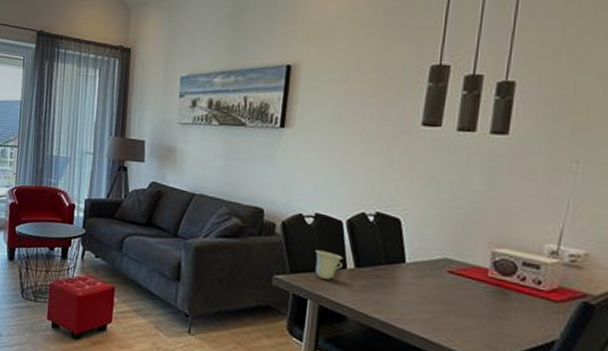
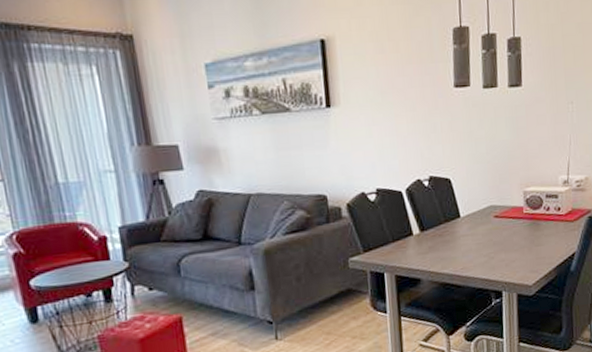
cup: present [315,249,343,279] -> none [383,223,409,250]

